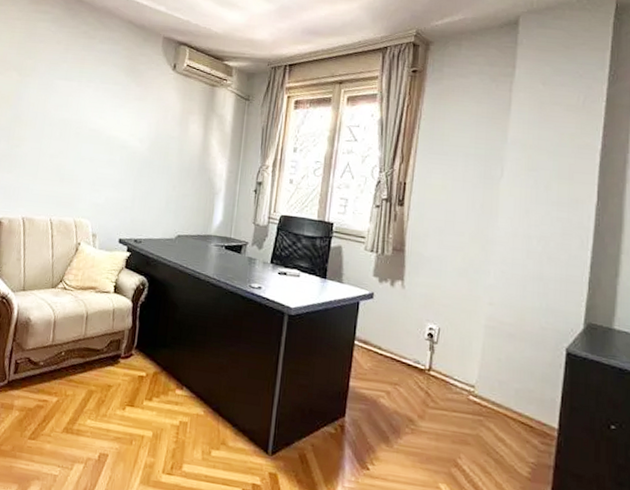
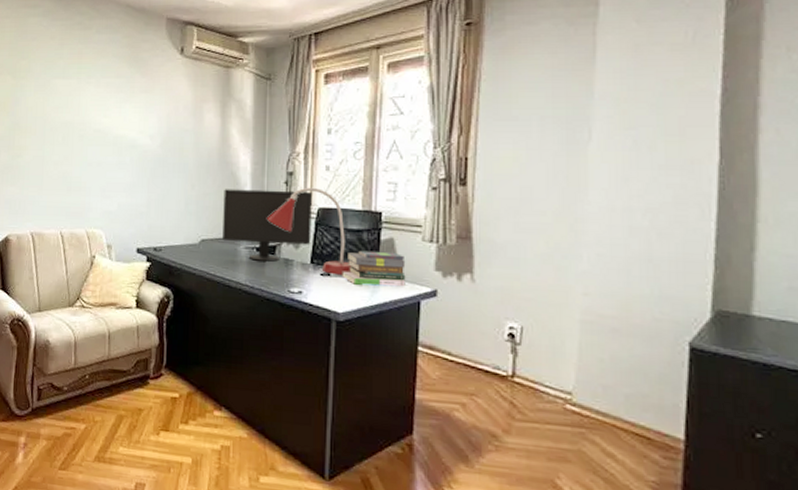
computer monitor: none [196,192,276,260] -> present [223,189,312,263]
desk lamp: none [235,196,305,275] -> present [266,187,352,275]
books: none [296,254,350,289] -> present [342,250,406,287]

